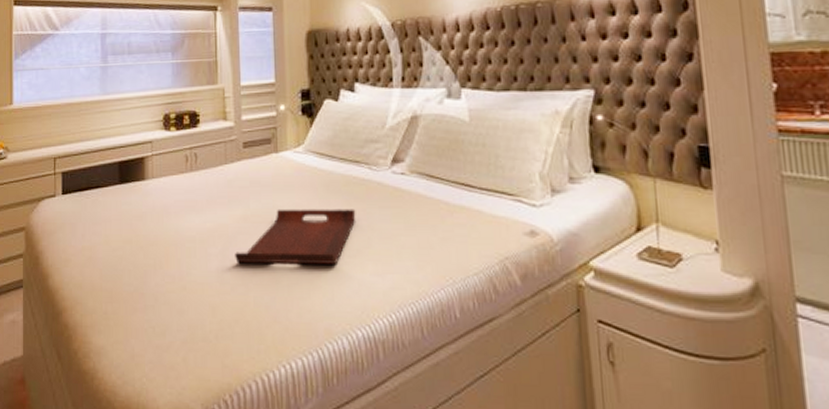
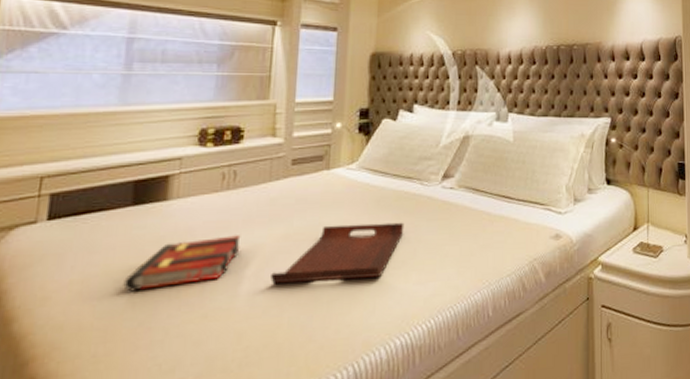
book: none [120,214,207,260] -> present [123,235,241,292]

